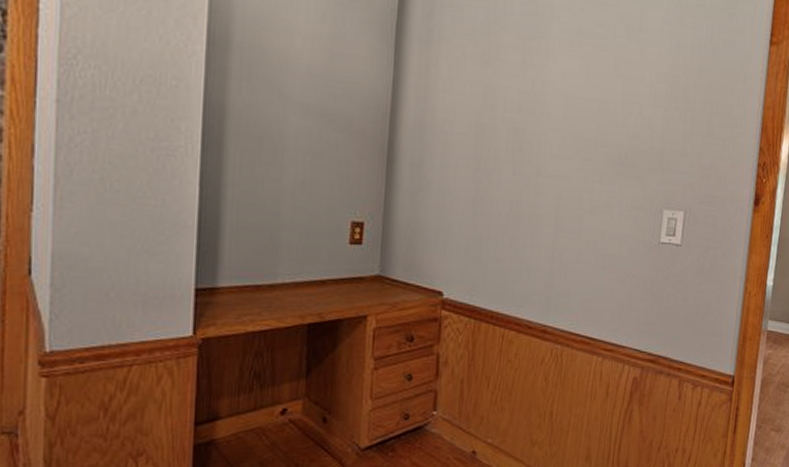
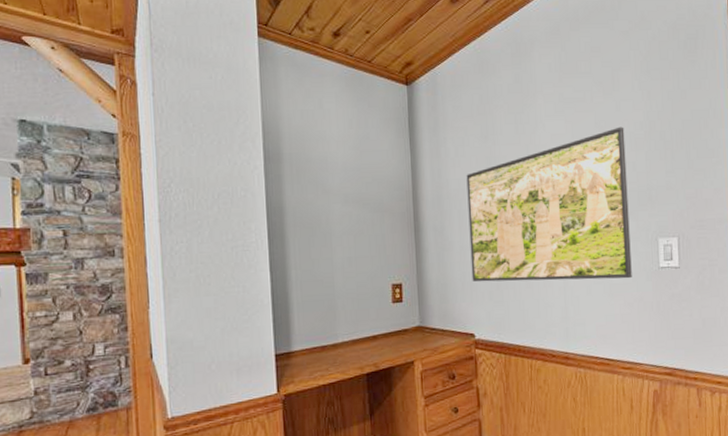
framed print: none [448,75,645,251] -> present [466,126,632,282]

